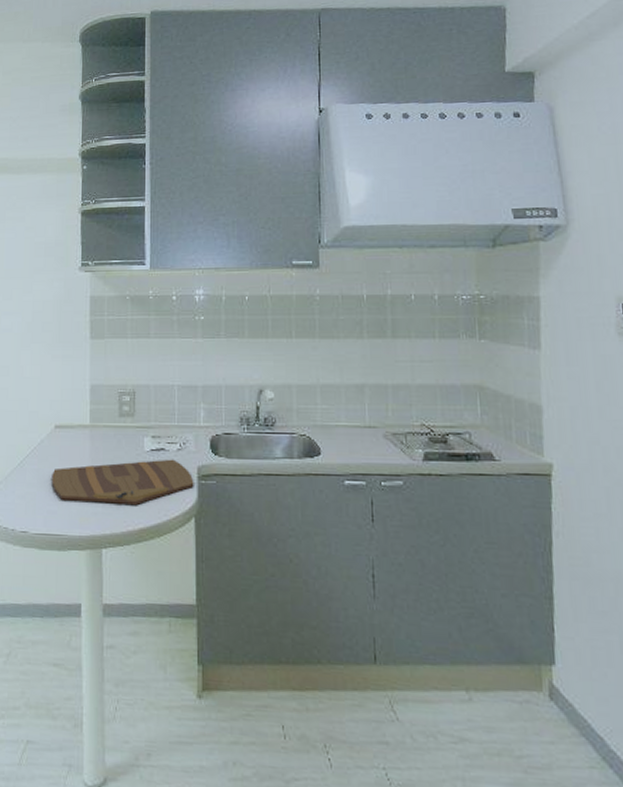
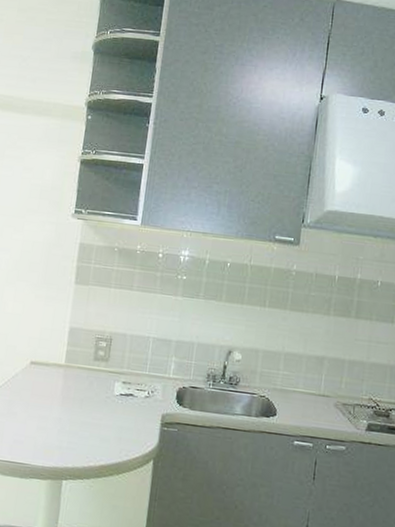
cutting board: present [51,459,194,505] -> none [21,401,157,443]

